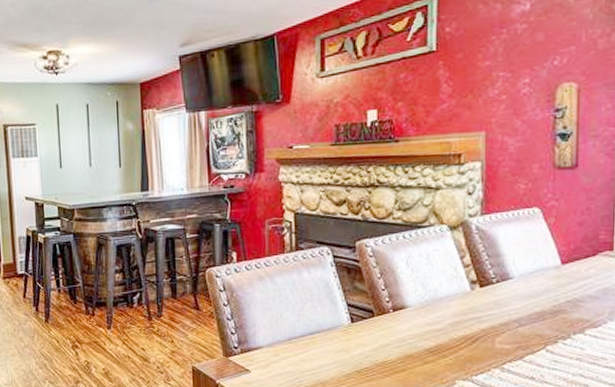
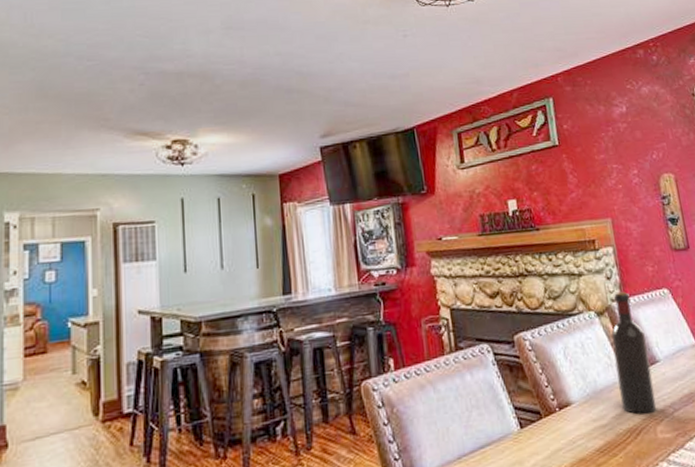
wine bottle: none [462,208,501,325] -> present [611,292,657,414]

